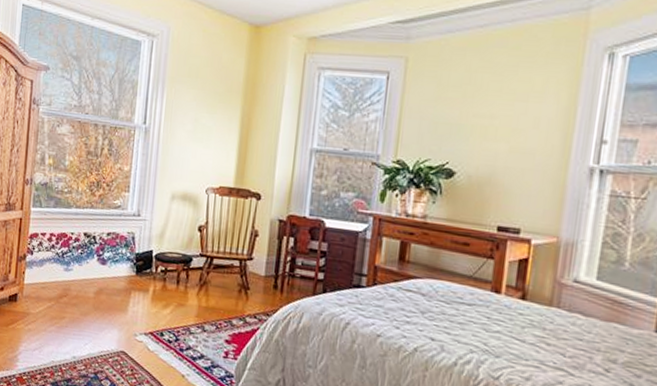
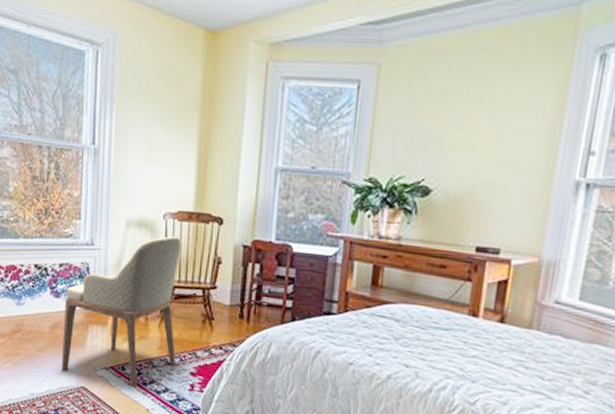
armchair: none [102,209,221,354] -> present [61,236,181,388]

